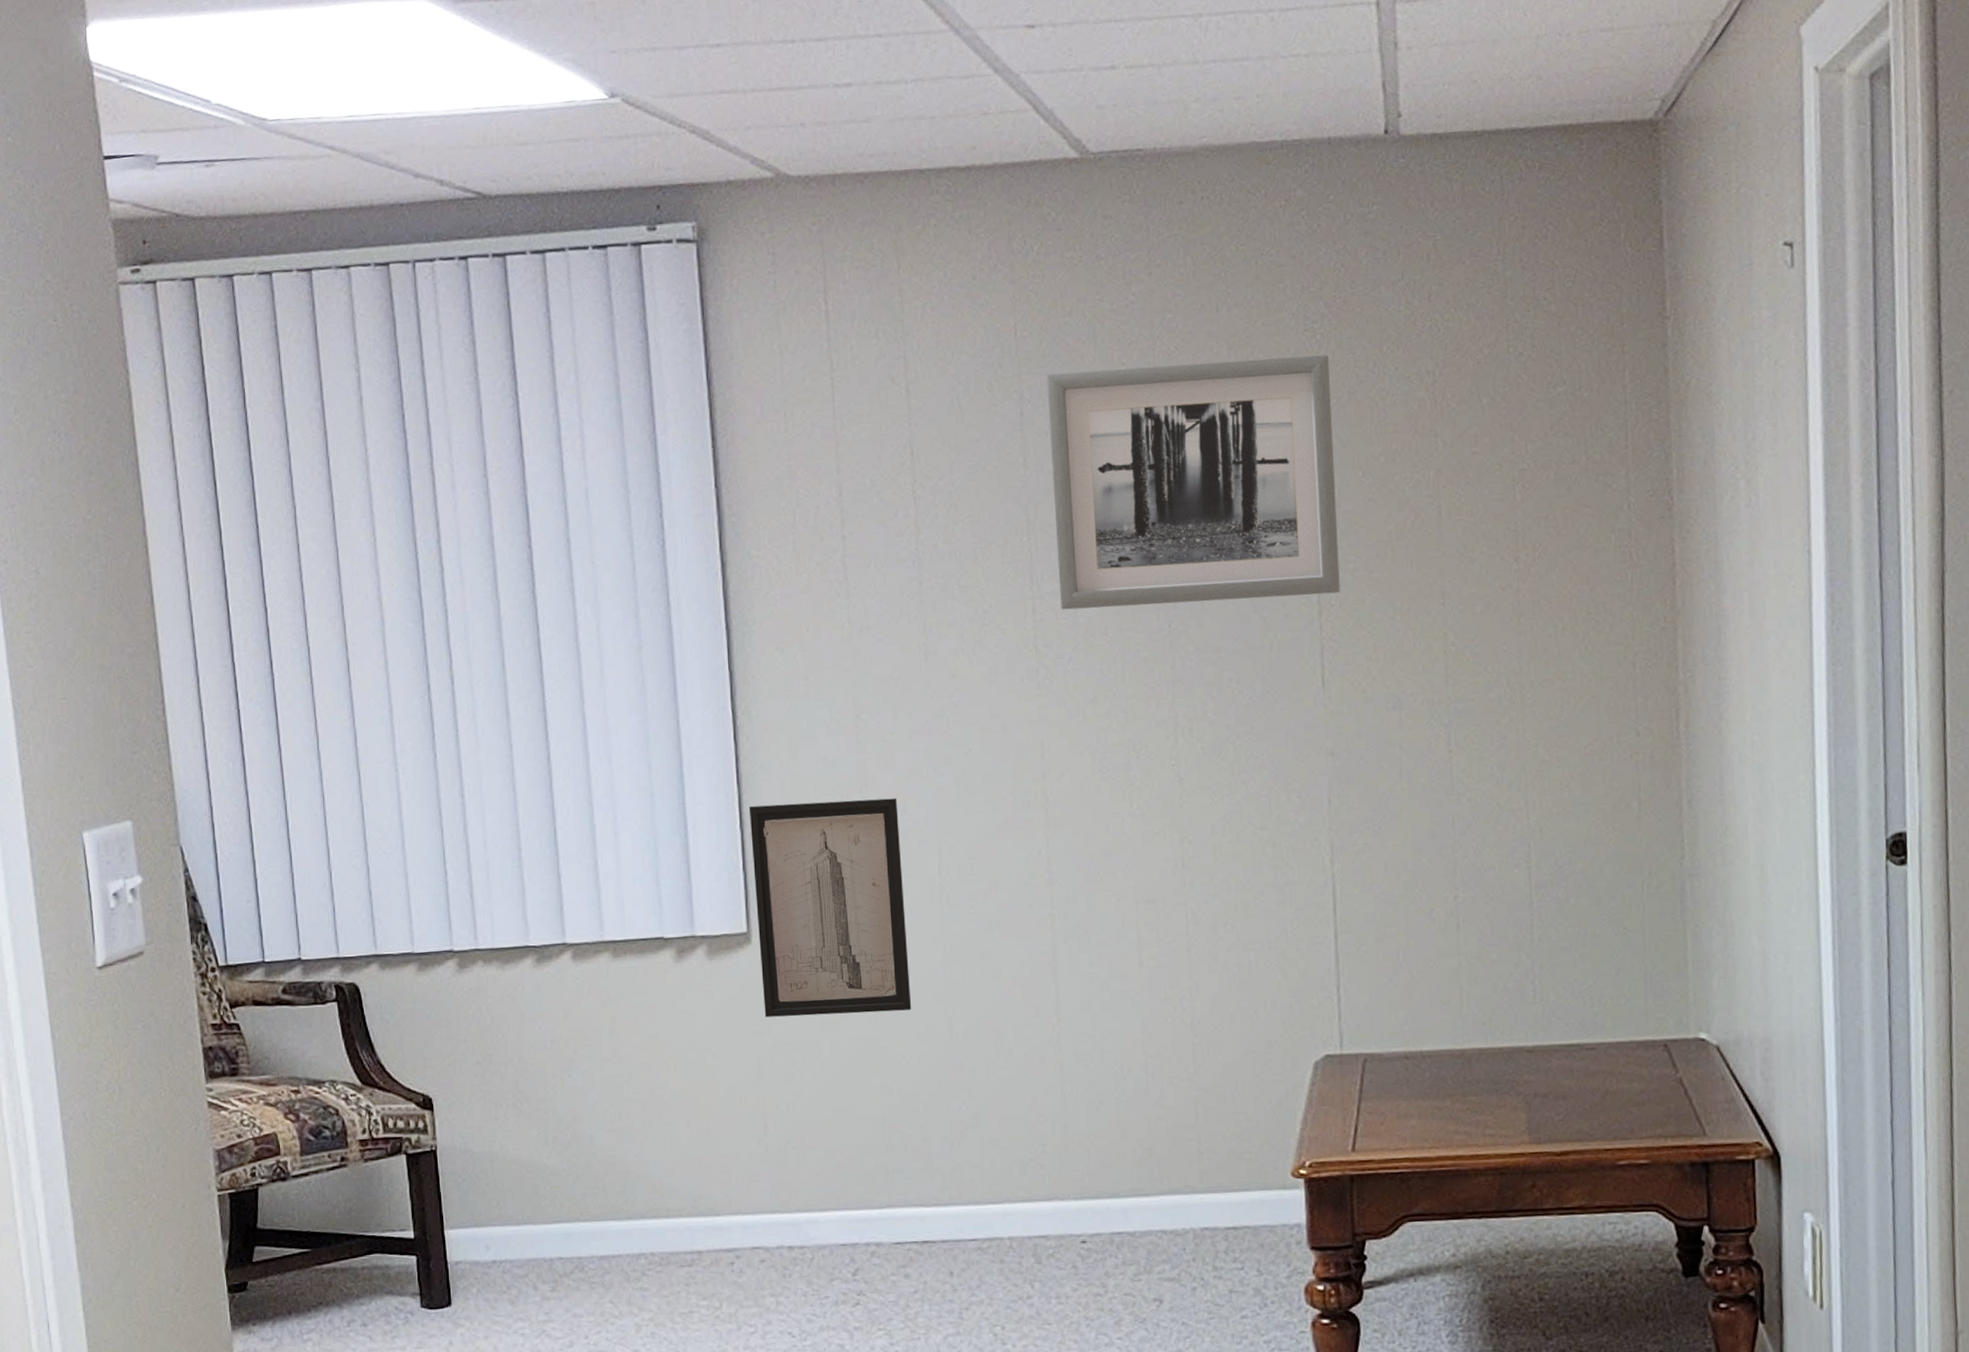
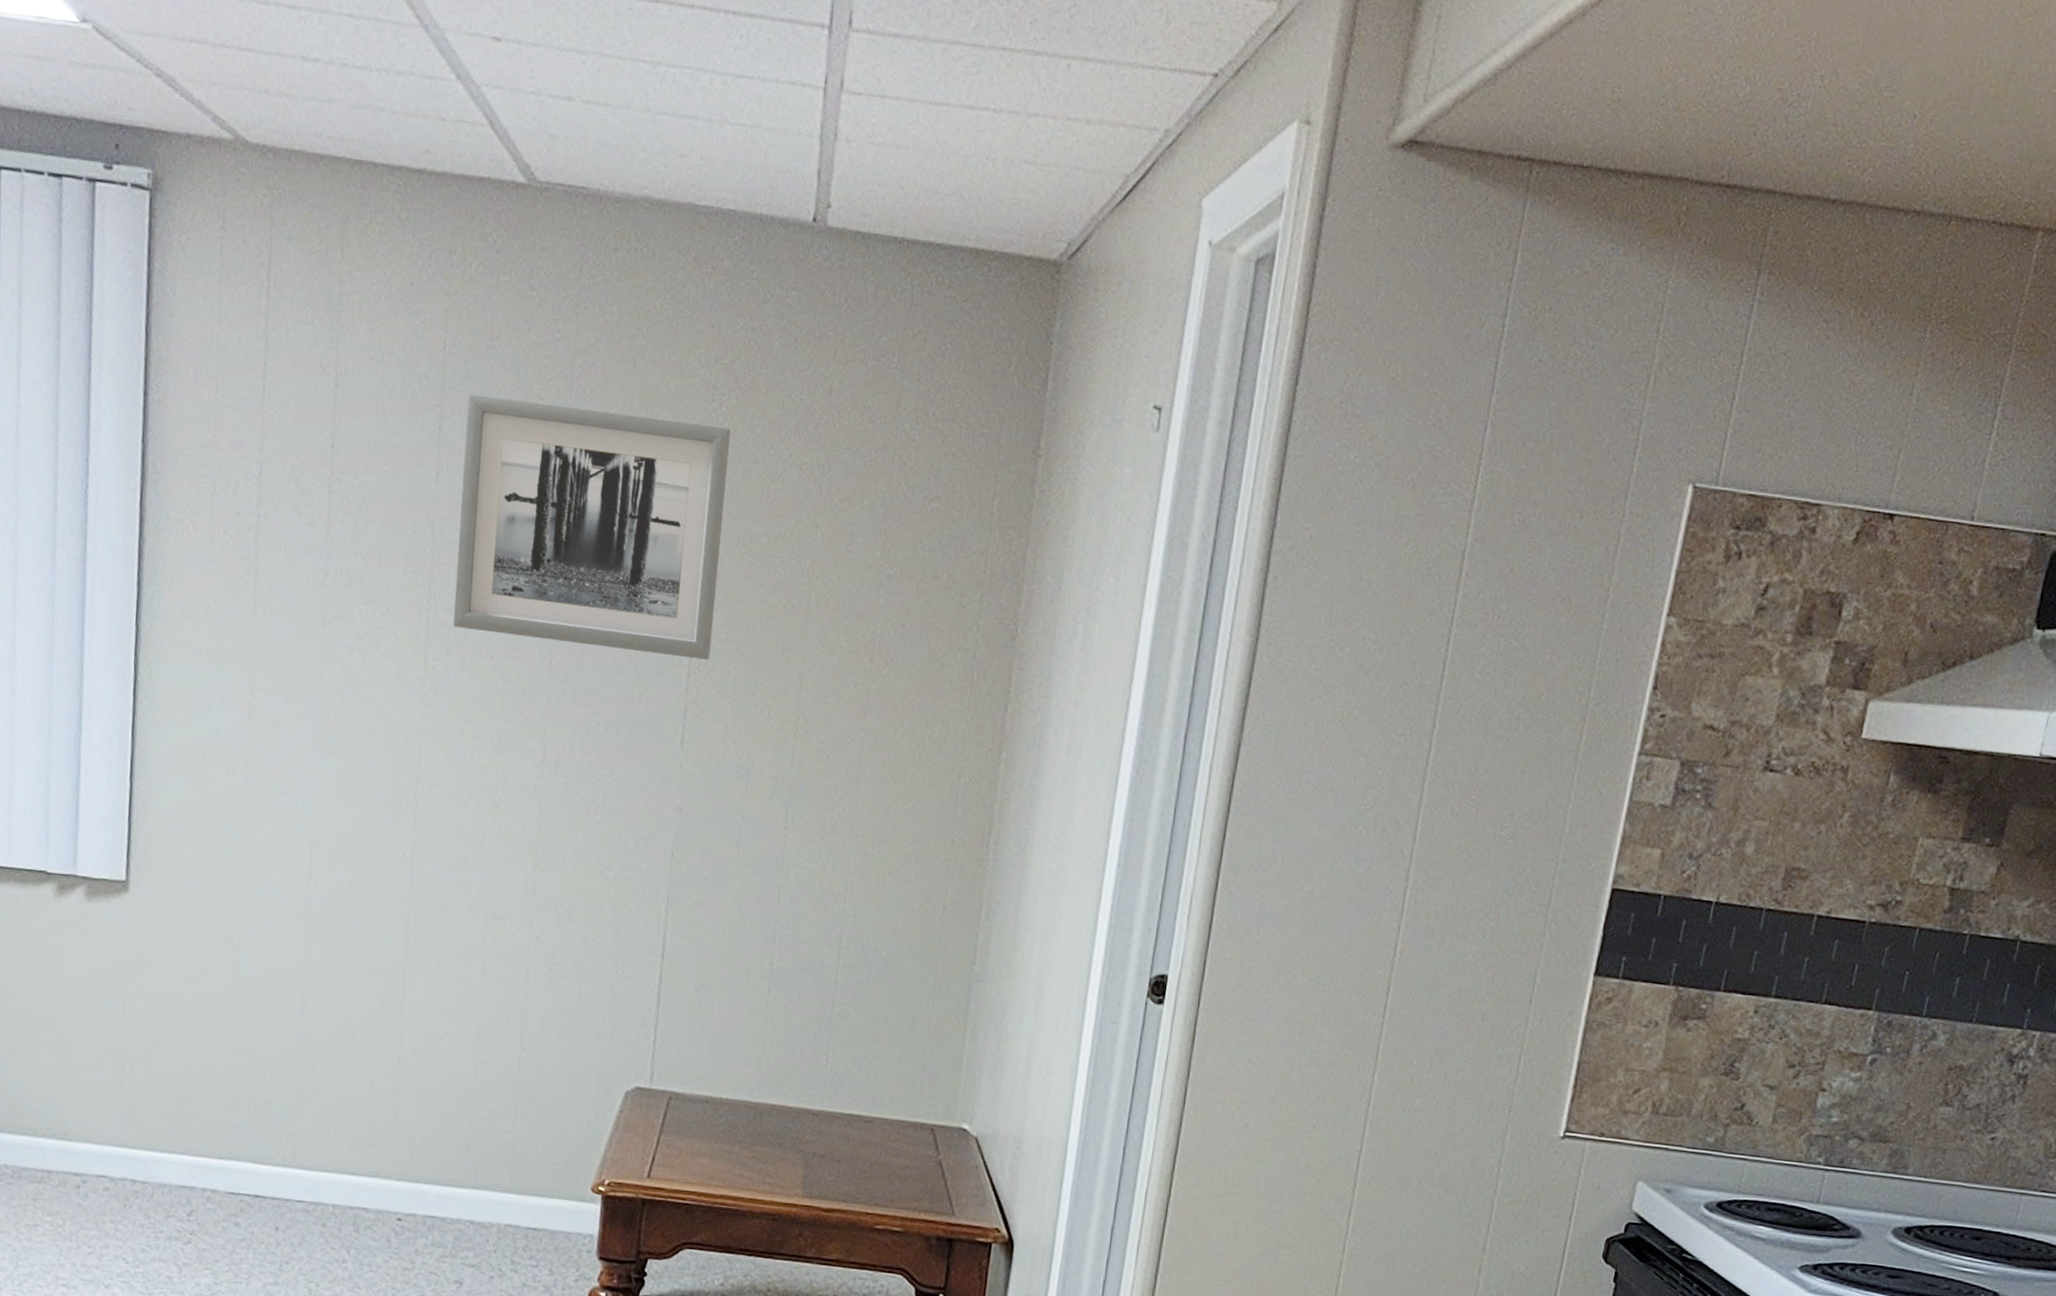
wall art: present [748,798,912,1017] -> none [133,760,280,981]

